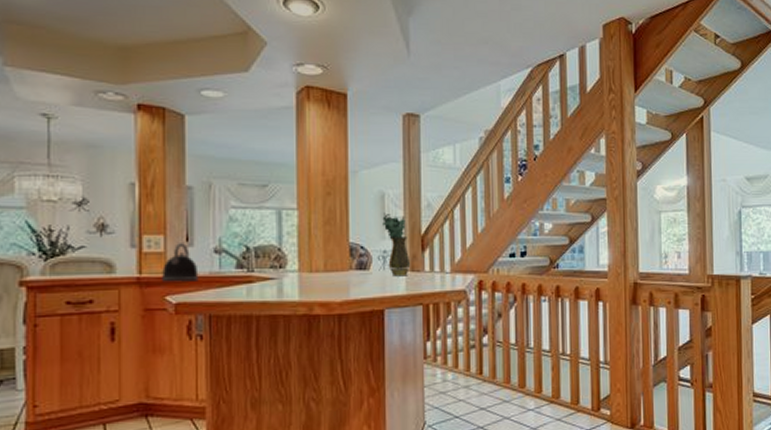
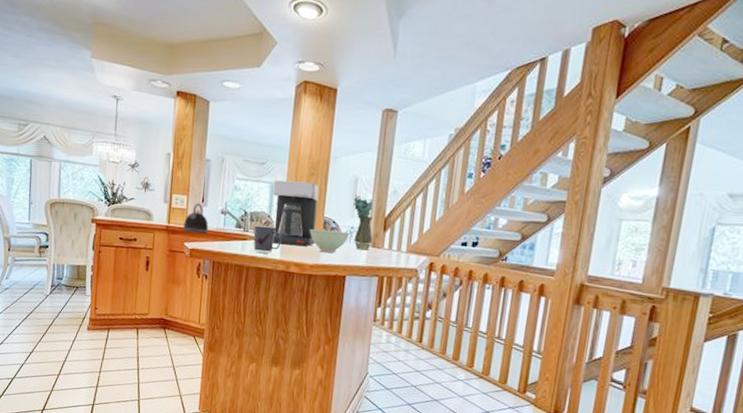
mug: none [261,262,299,296] -> present [253,225,282,254]
coffee maker: none [280,204,342,281] -> present [273,179,319,247]
bowl: none [333,257,383,284] -> present [309,229,350,253]

